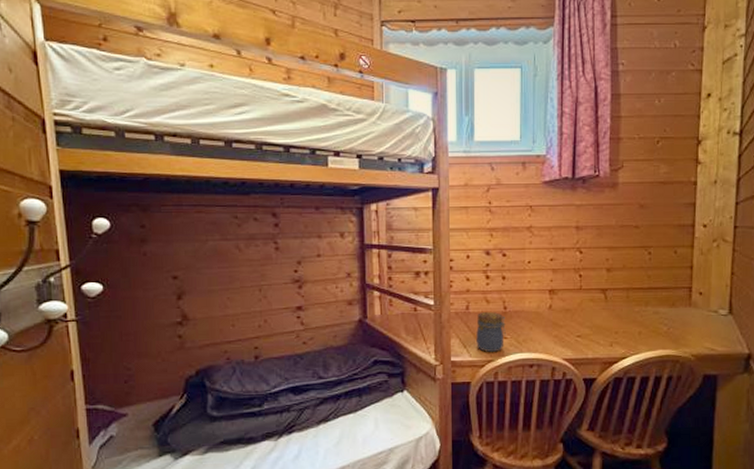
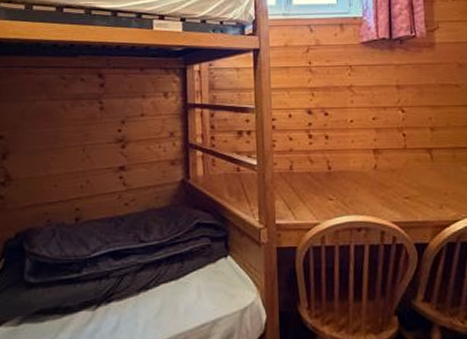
jar: present [476,312,507,353] -> none [301,172,333,216]

